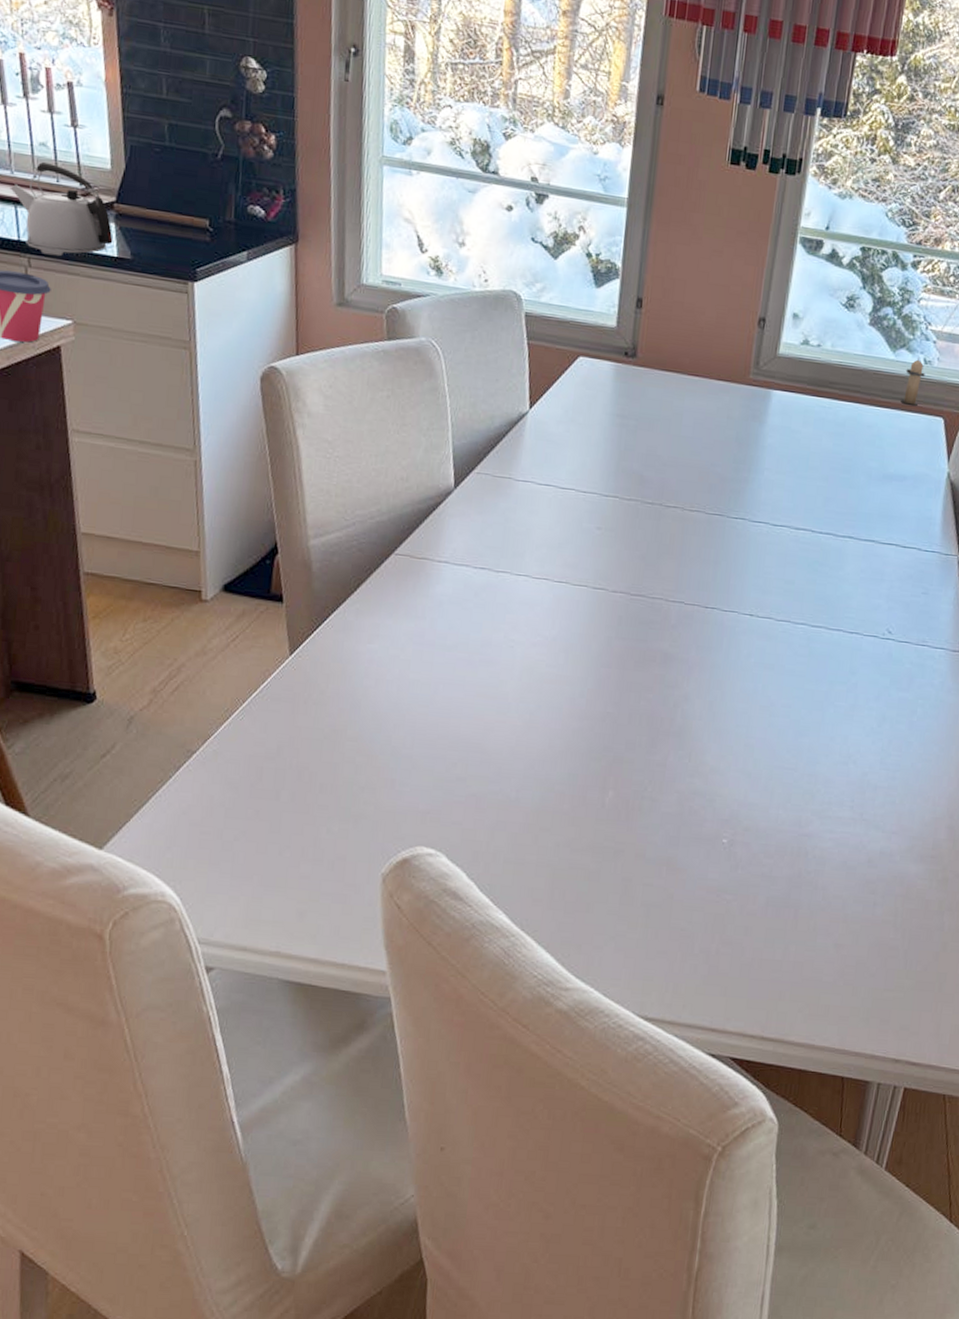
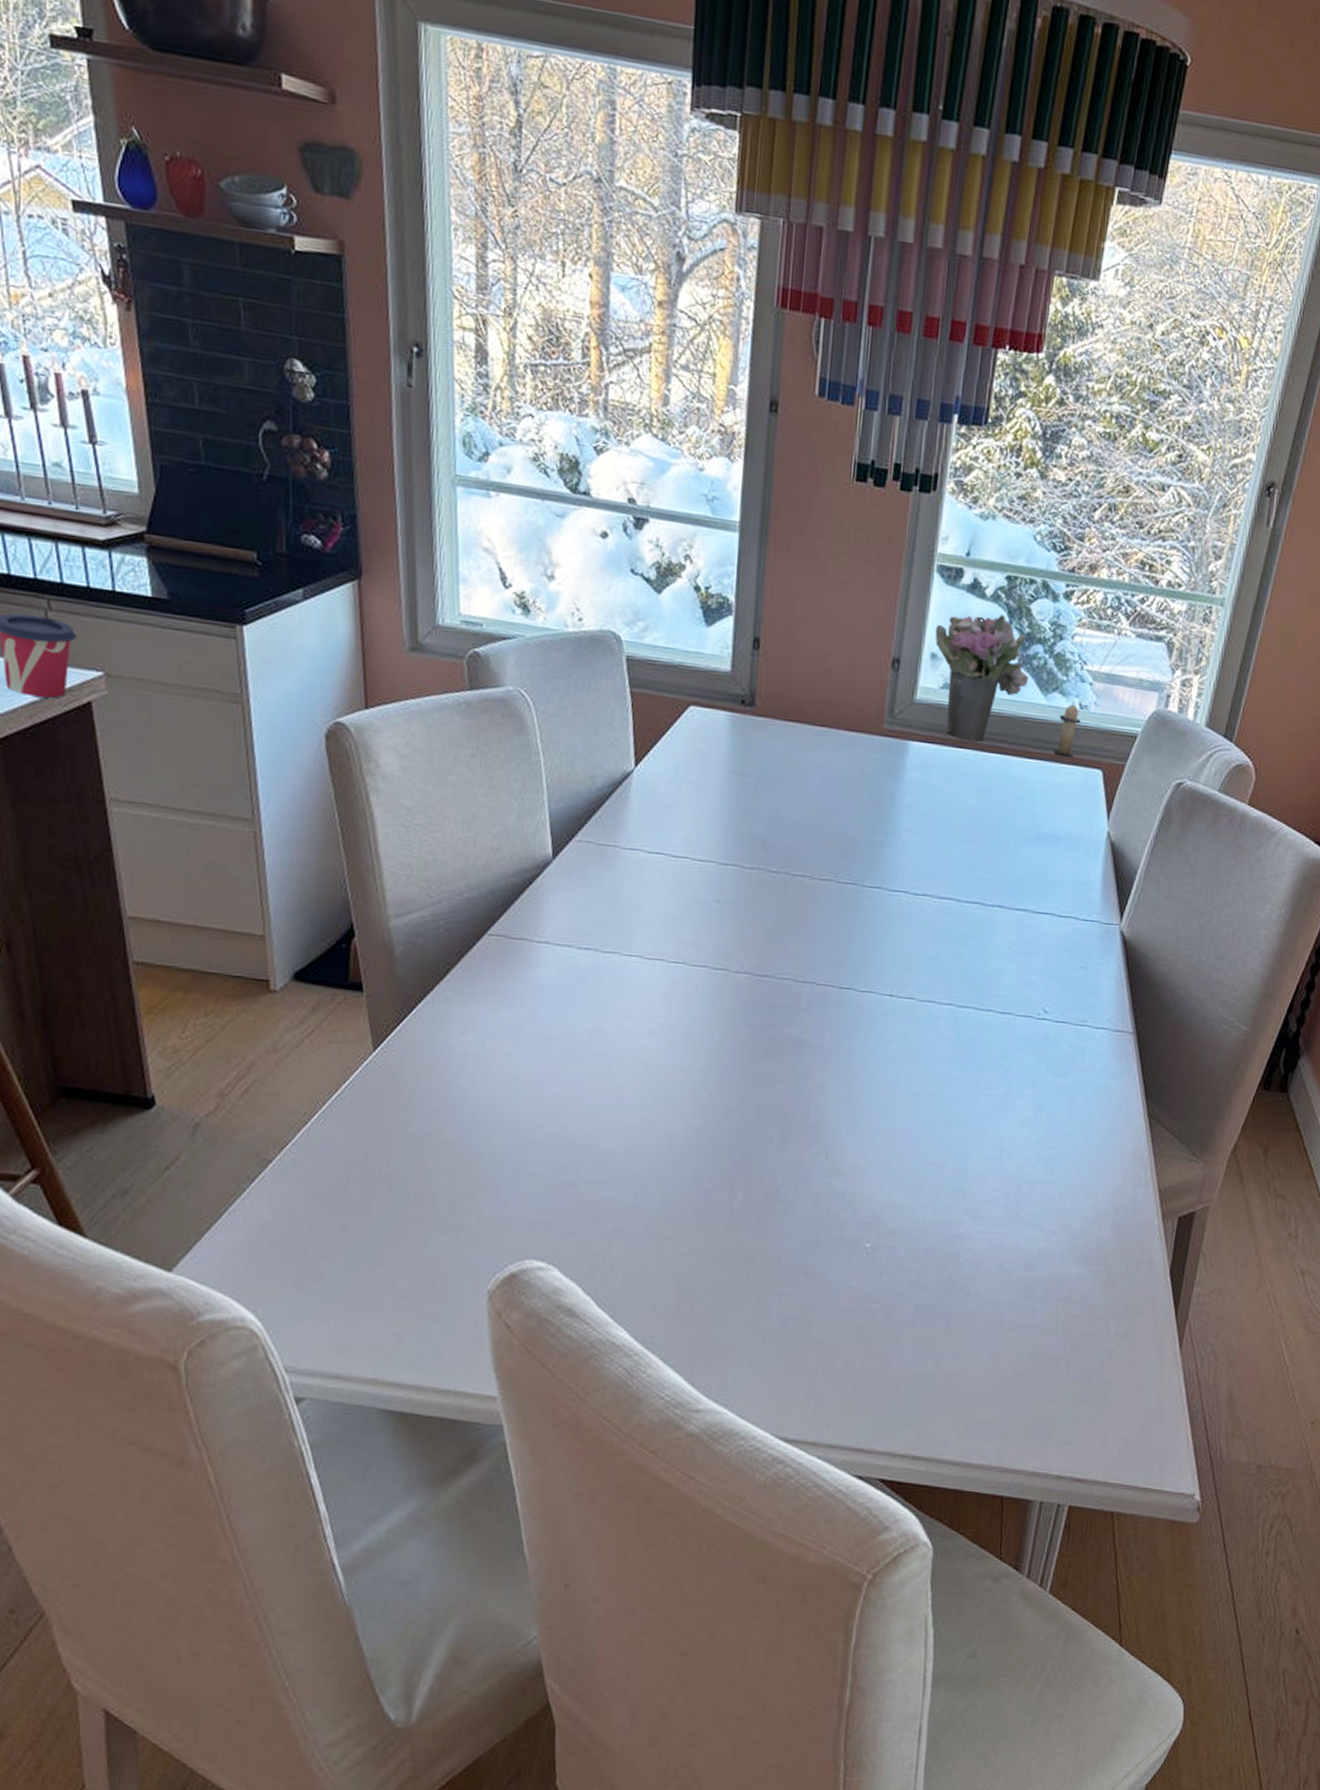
kettle: present [10,162,113,257] -> none [21,486,146,597]
flower bouquet: none [796,280,879,393] -> present [934,614,1028,743]

